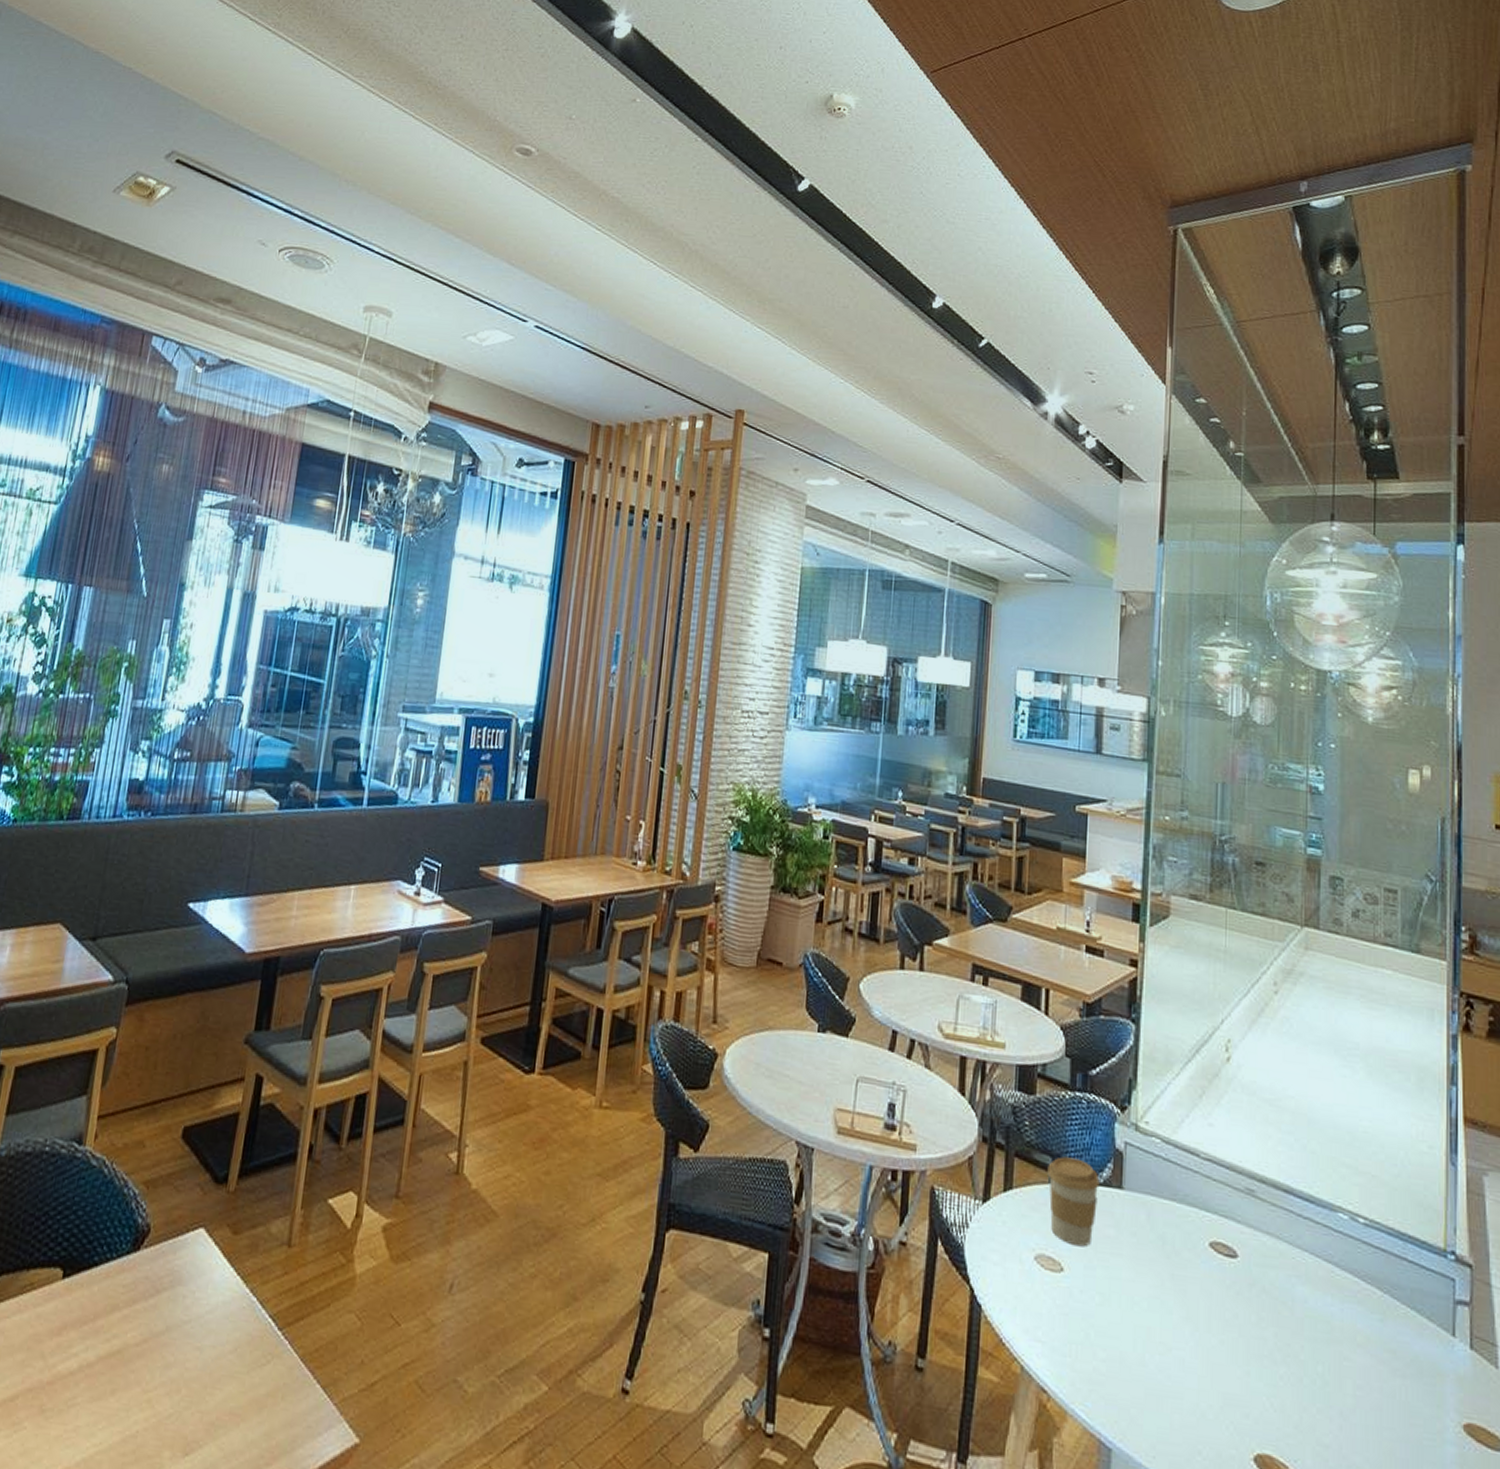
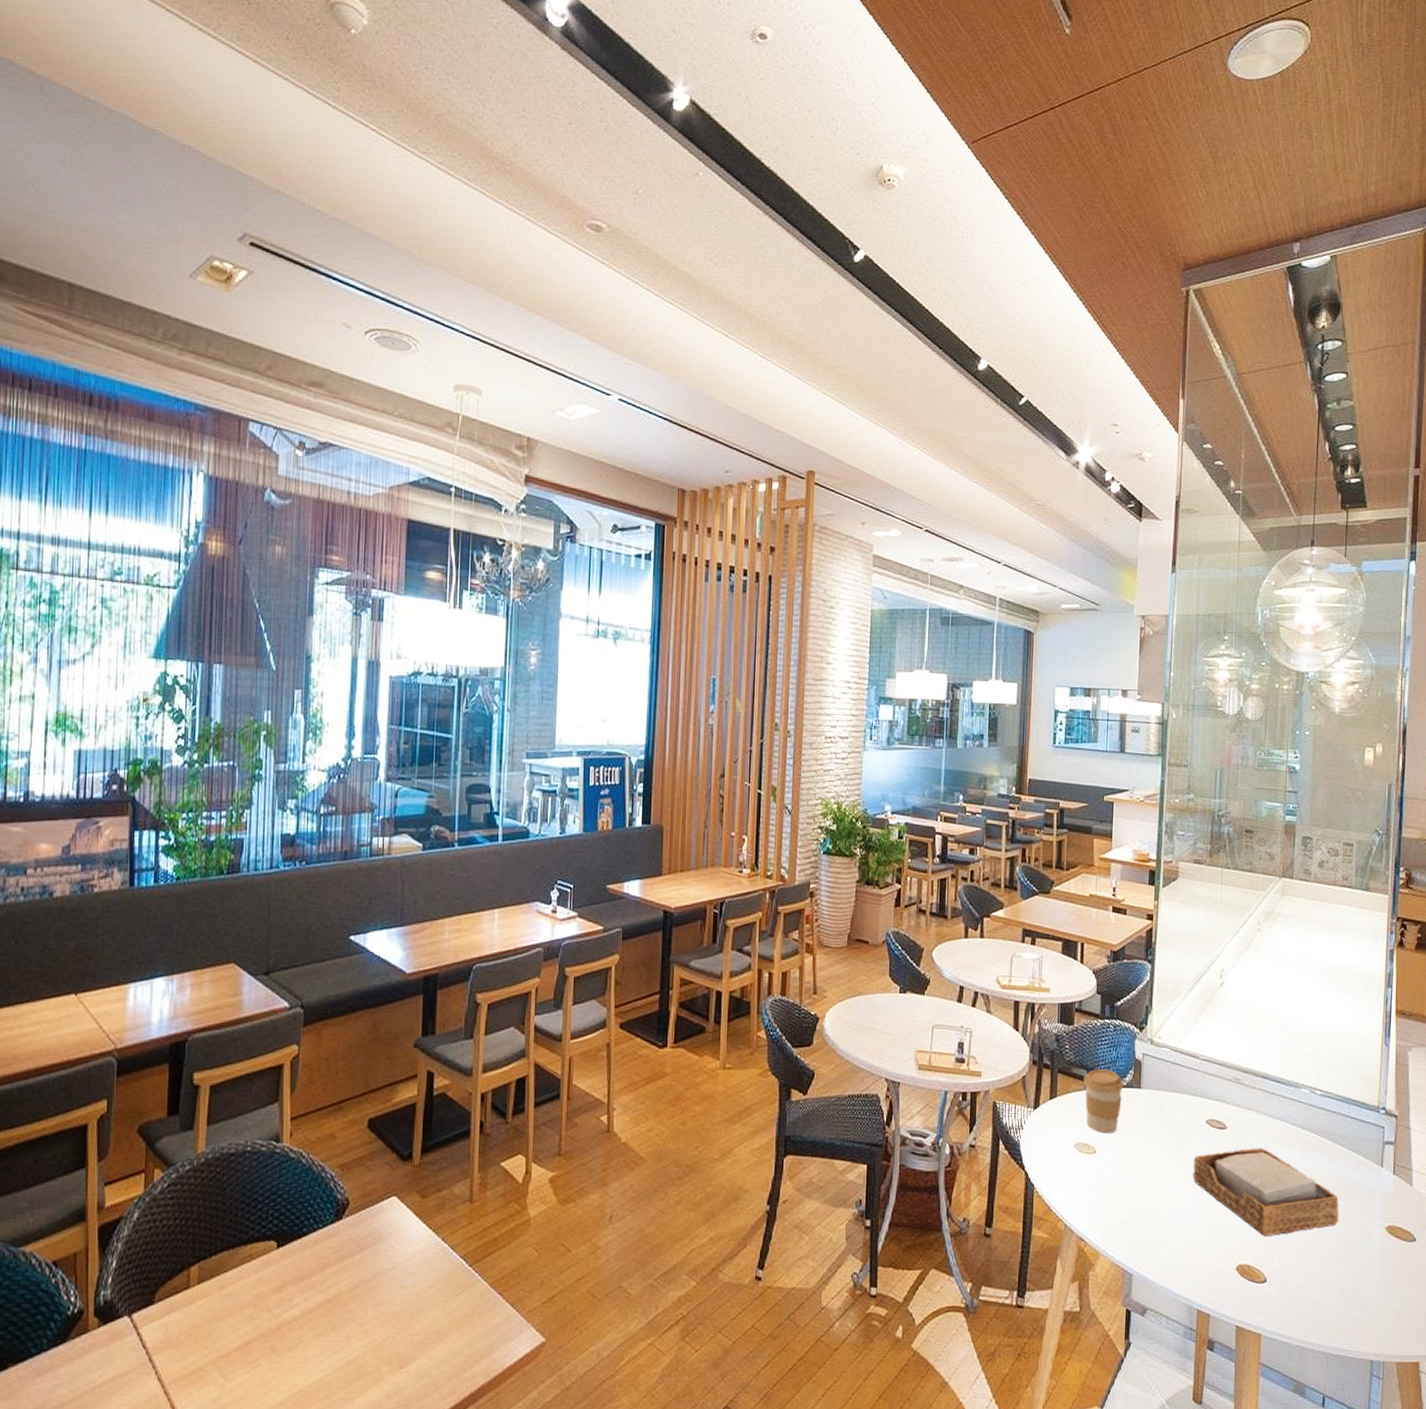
napkin holder: none [1192,1288,1396,1418] -> present [1193,1147,1340,1236]

